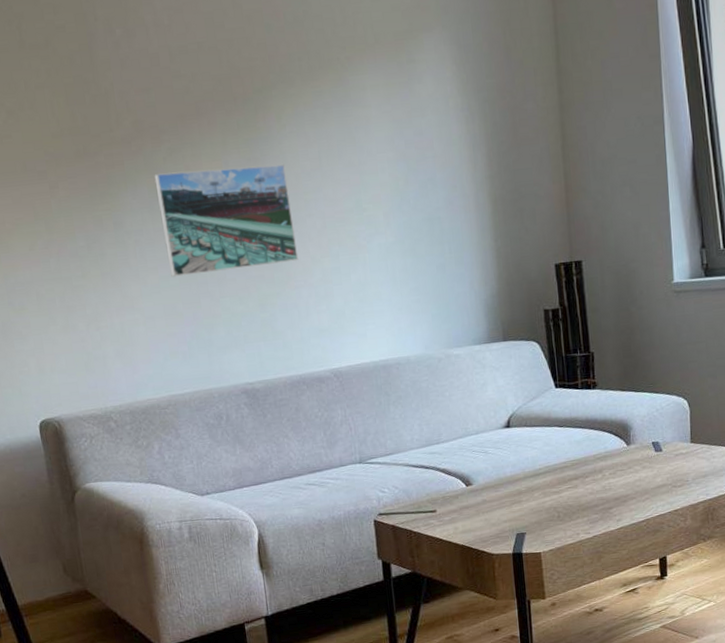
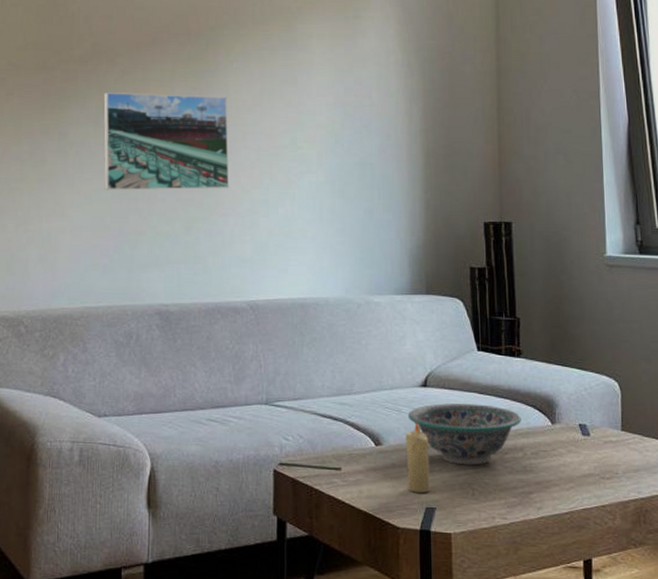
candle: none [493,459,519,523] -> present [405,421,430,493]
decorative bowl: none [494,436,599,493] -> present [407,403,522,466]

